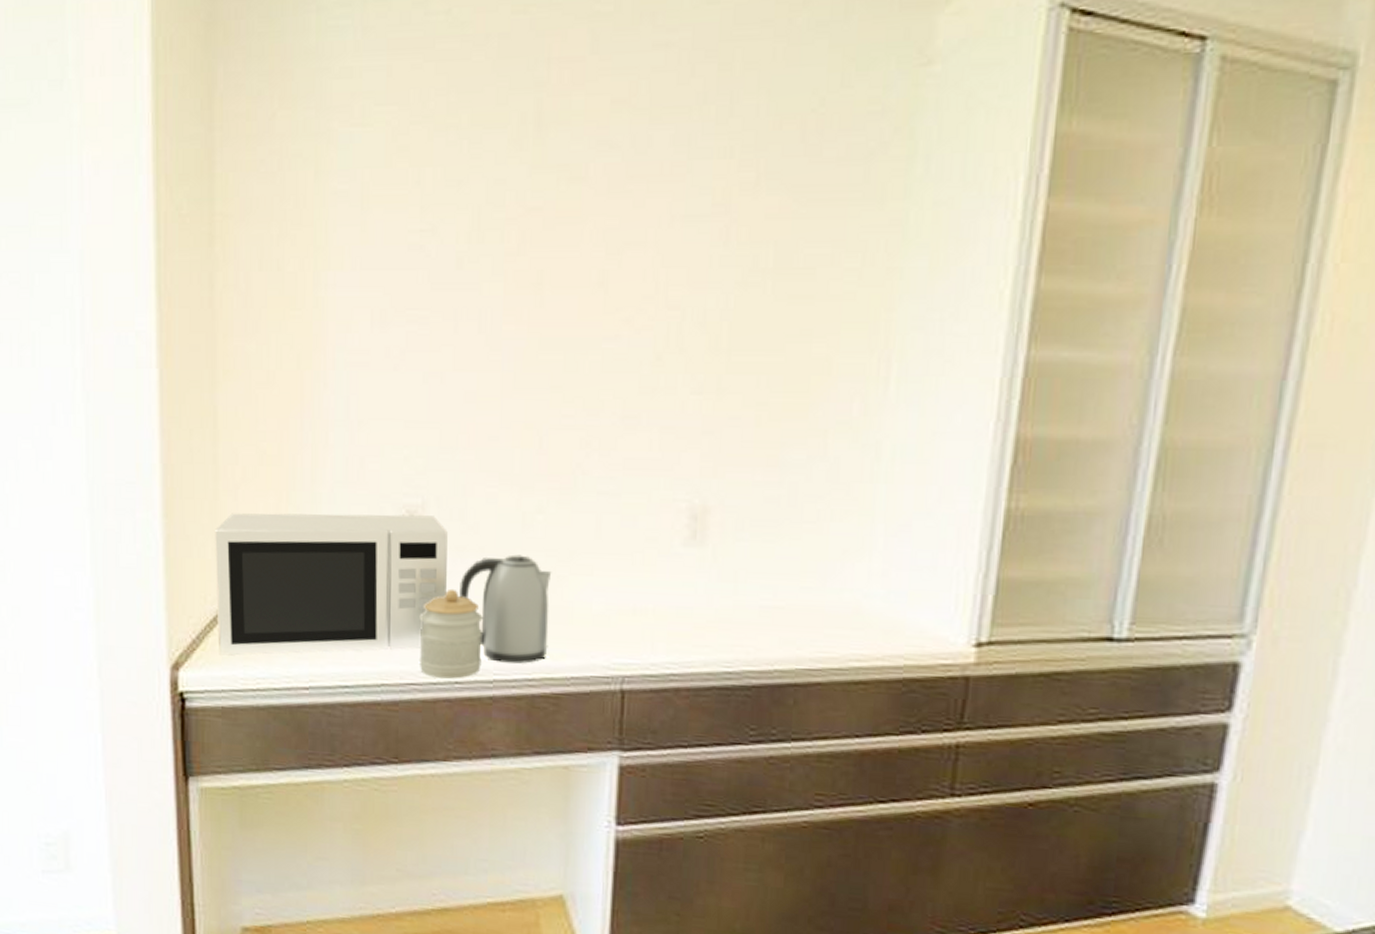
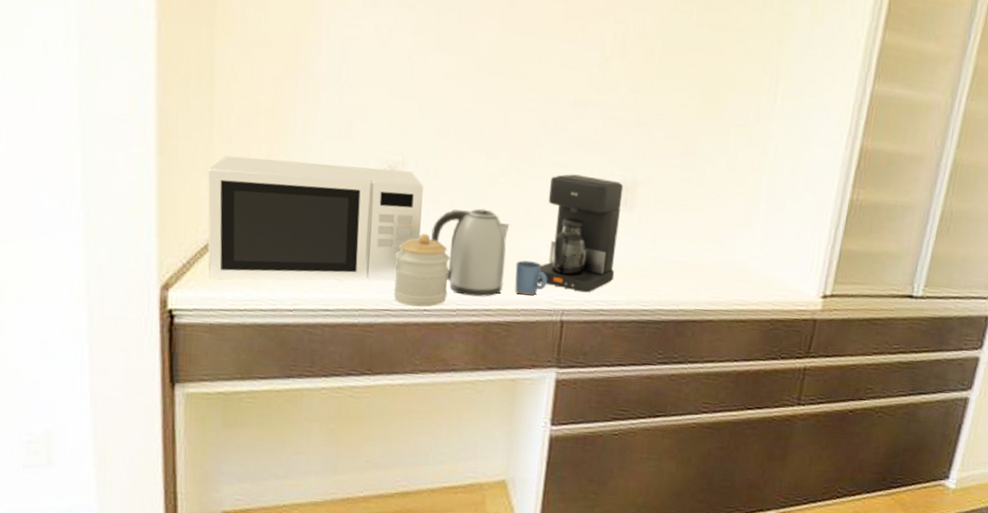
mug: none [561,616,601,660] -> present [514,260,547,296]
coffee maker: none [590,504,691,653] -> present [538,174,624,293]

